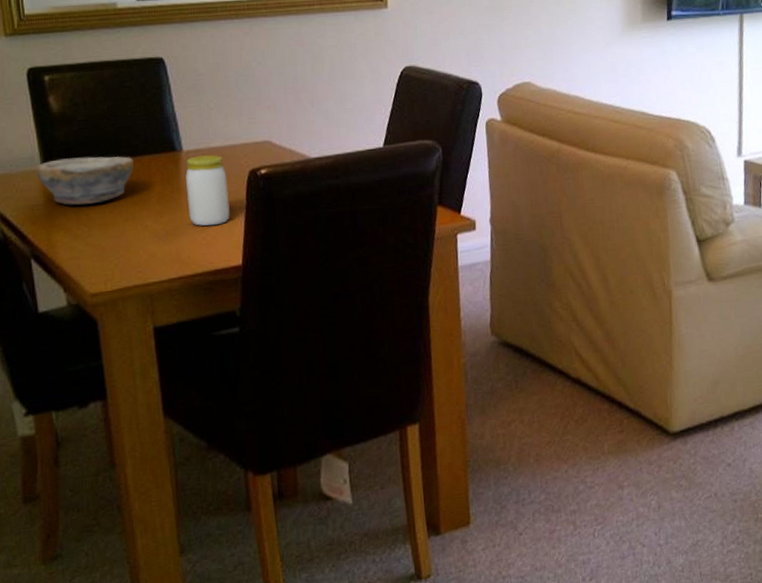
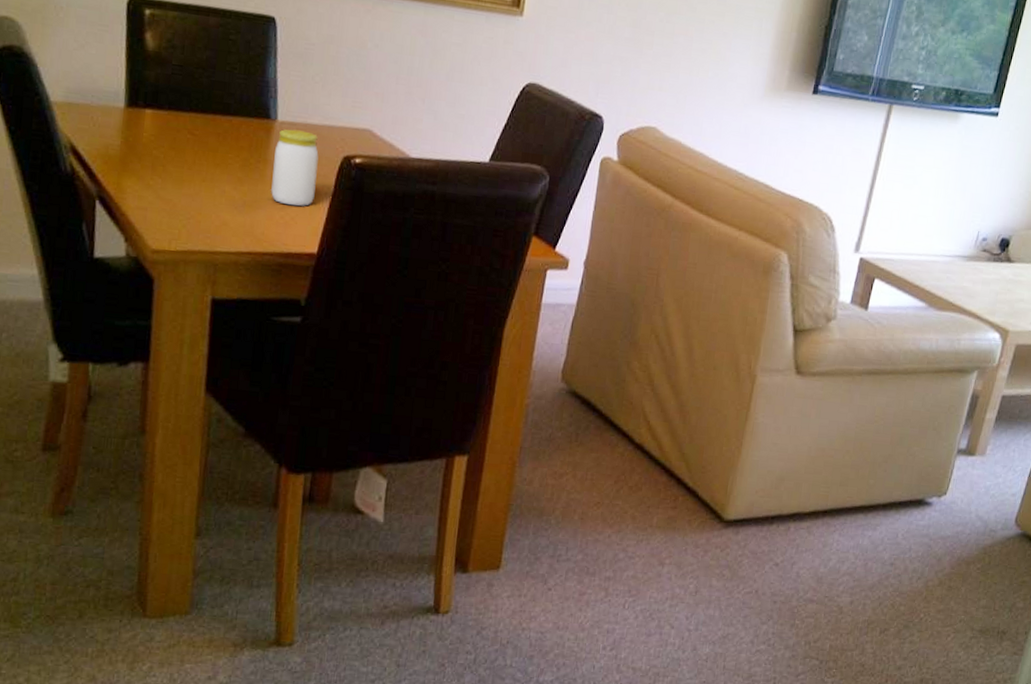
bowl: present [35,156,134,205] -> none [117,100,223,157]

